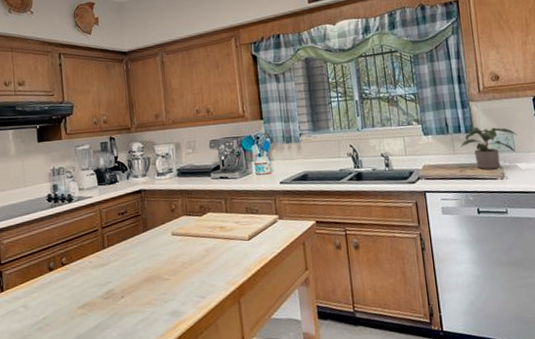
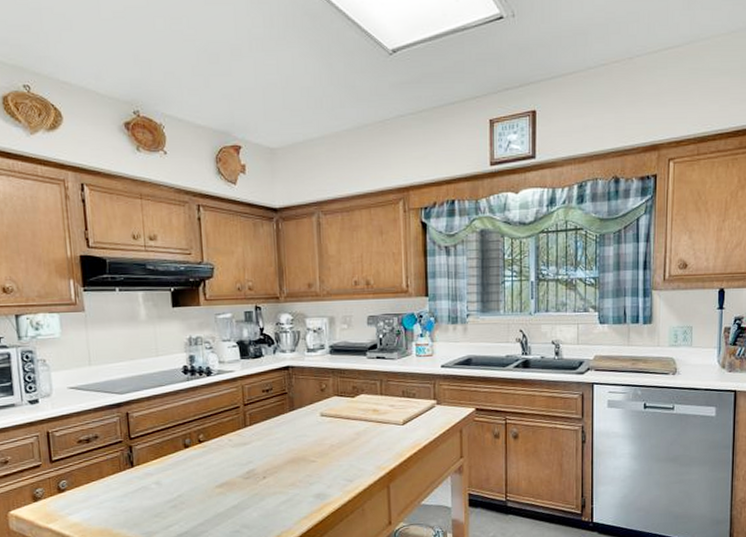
potted plant: present [460,127,517,171] -> none [636,319,696,365]

